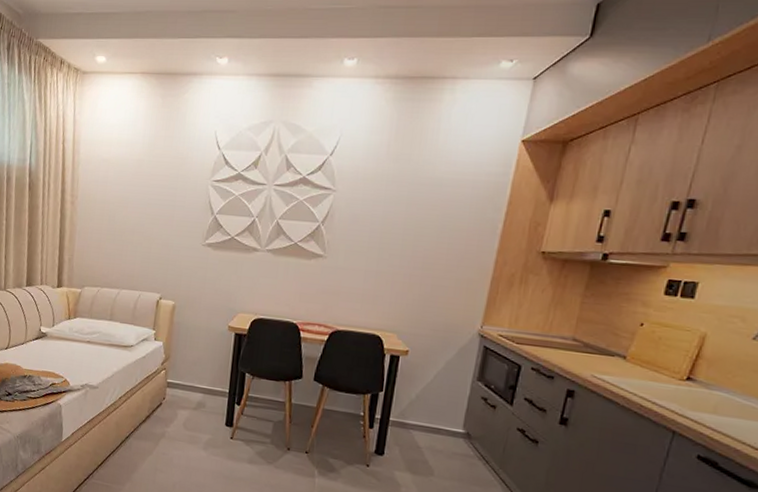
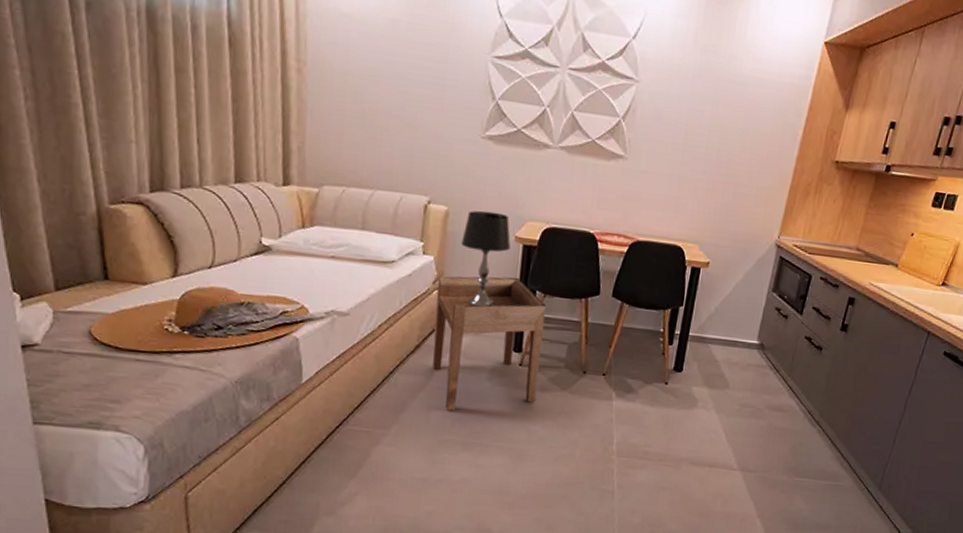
side table: none [159,358,255,475] -> present [432,276,547,411]
table lamp: none [184,304,225,386] -> present [461,210,511,307]

